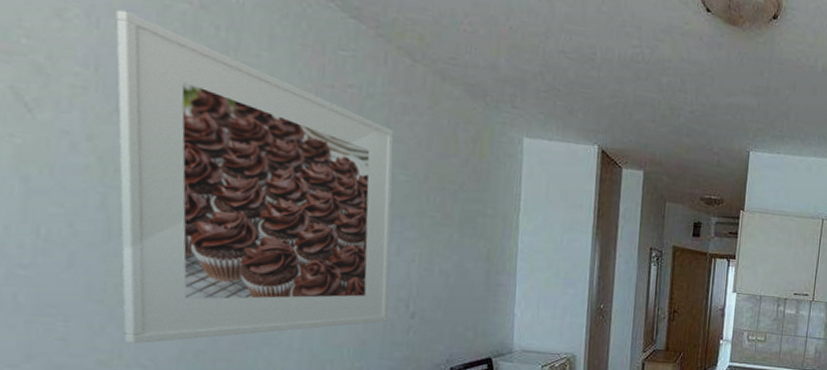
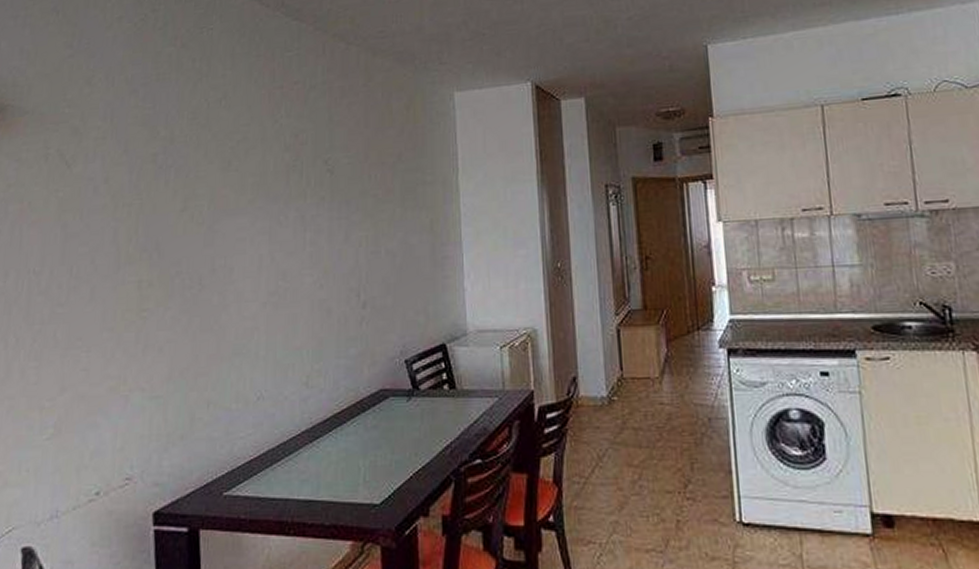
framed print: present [116,10,394,344] -> none [125,66,342,368]

